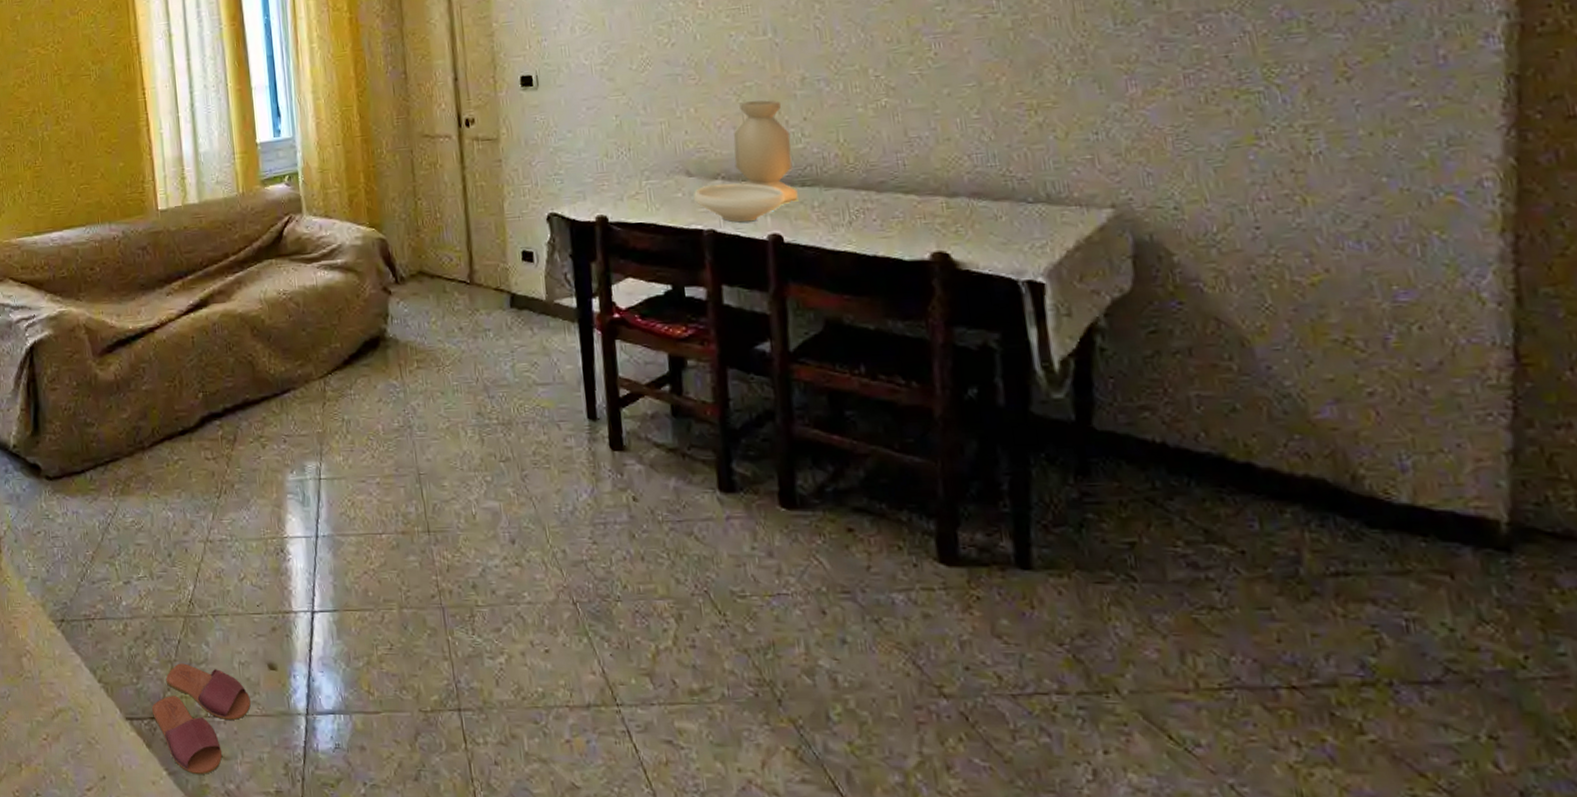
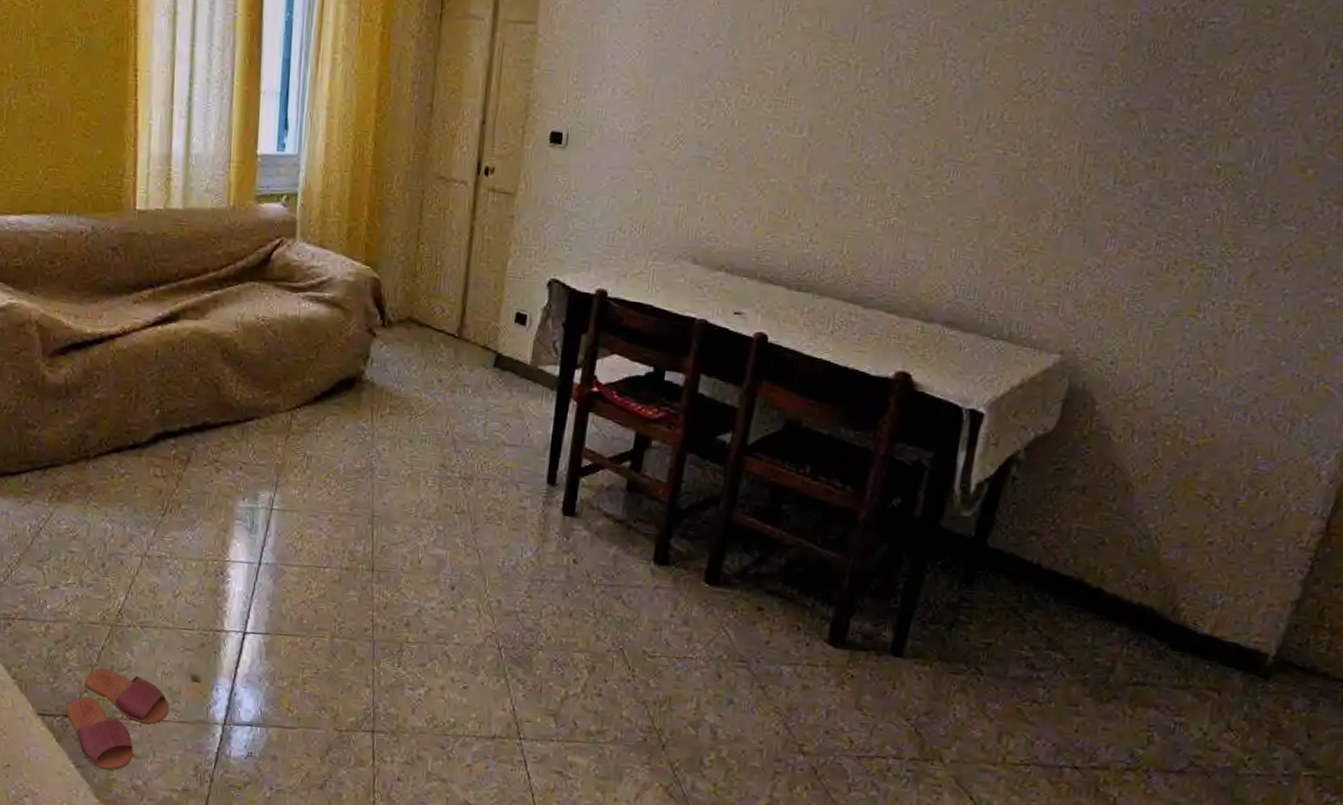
bowl: present [694,183,786,223] -> none [694,275,781,318]
vase: present [733,99,798,203] -> none [740,197,800,304]

